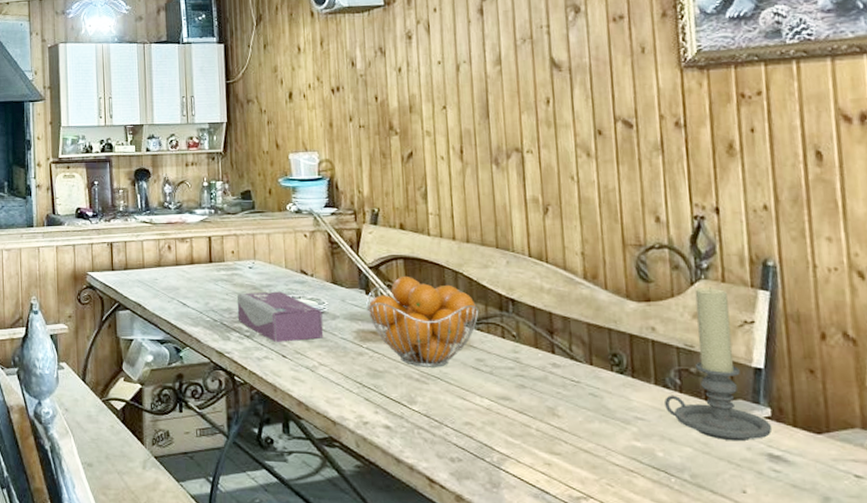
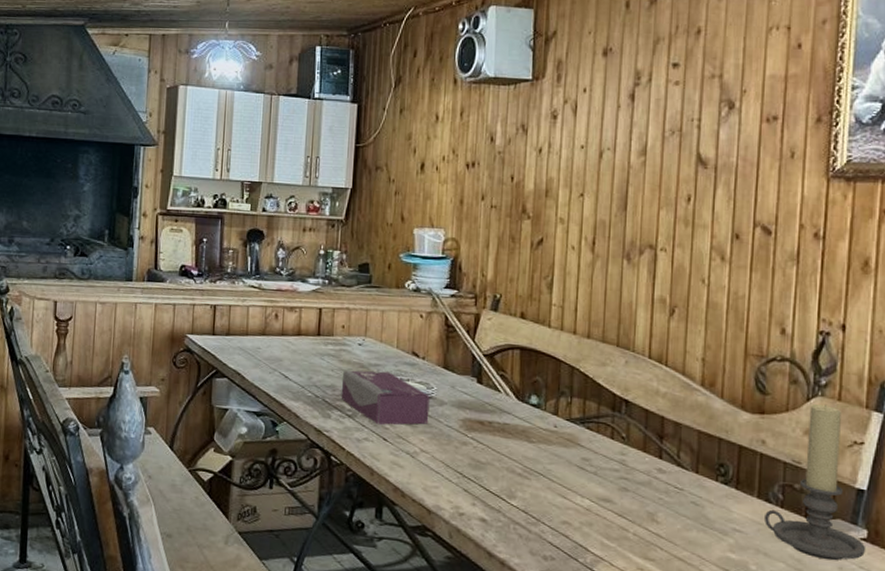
fruit basket: present [366,275,479,367] -> none [476,366,591,464]

